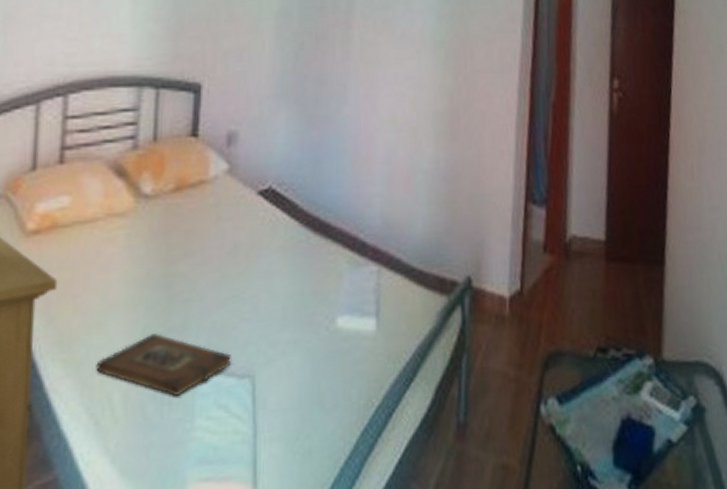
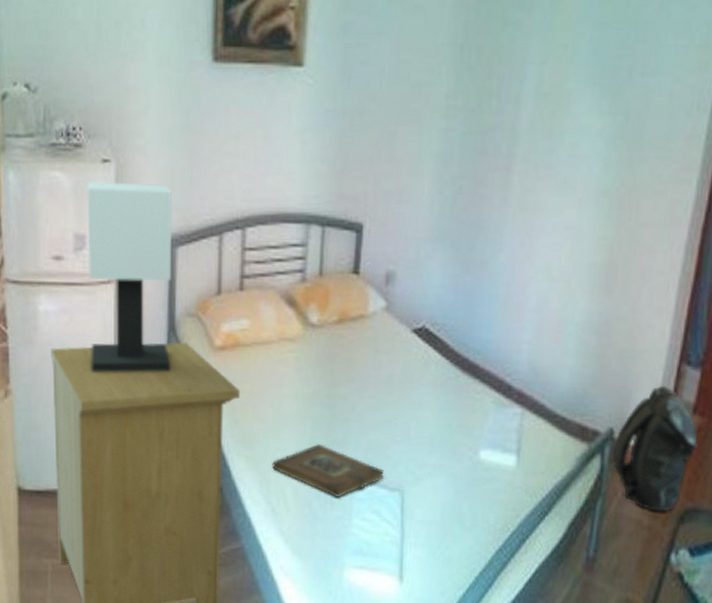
backpack: none [472,226,552,361] -> present [612,385,699,512]

